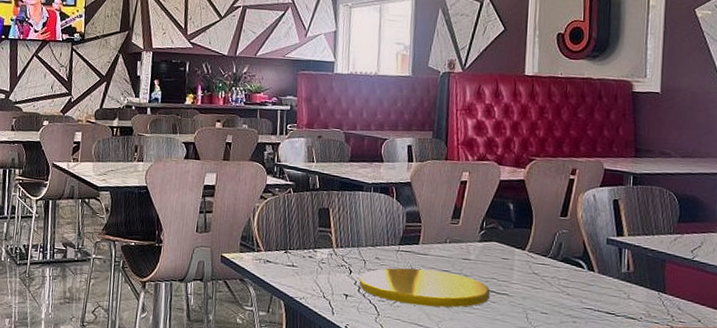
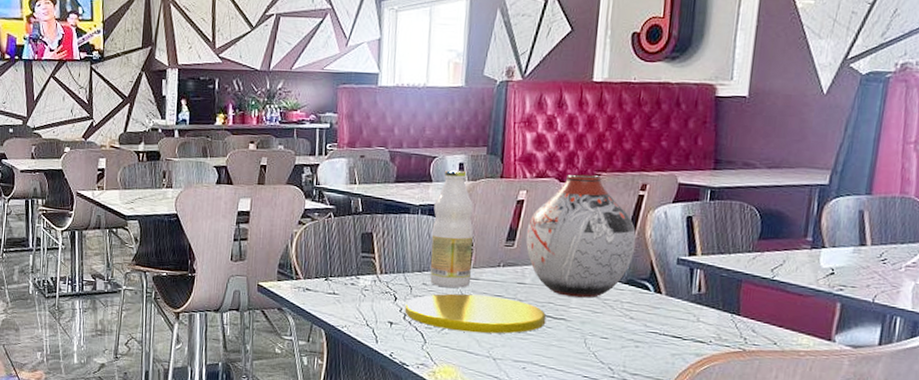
bottle: none [382,151,422,263] -> present [430,170,474,288]
vase: none [469,158,569,275] -> present [526,174,636,298]

